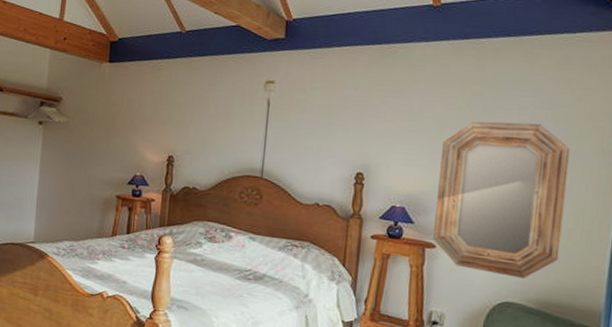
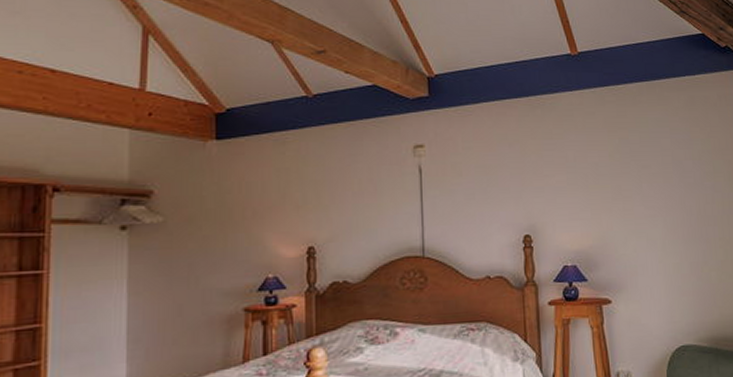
home mirror: present [433,121,571,279] -> none [601,163,718,319]

